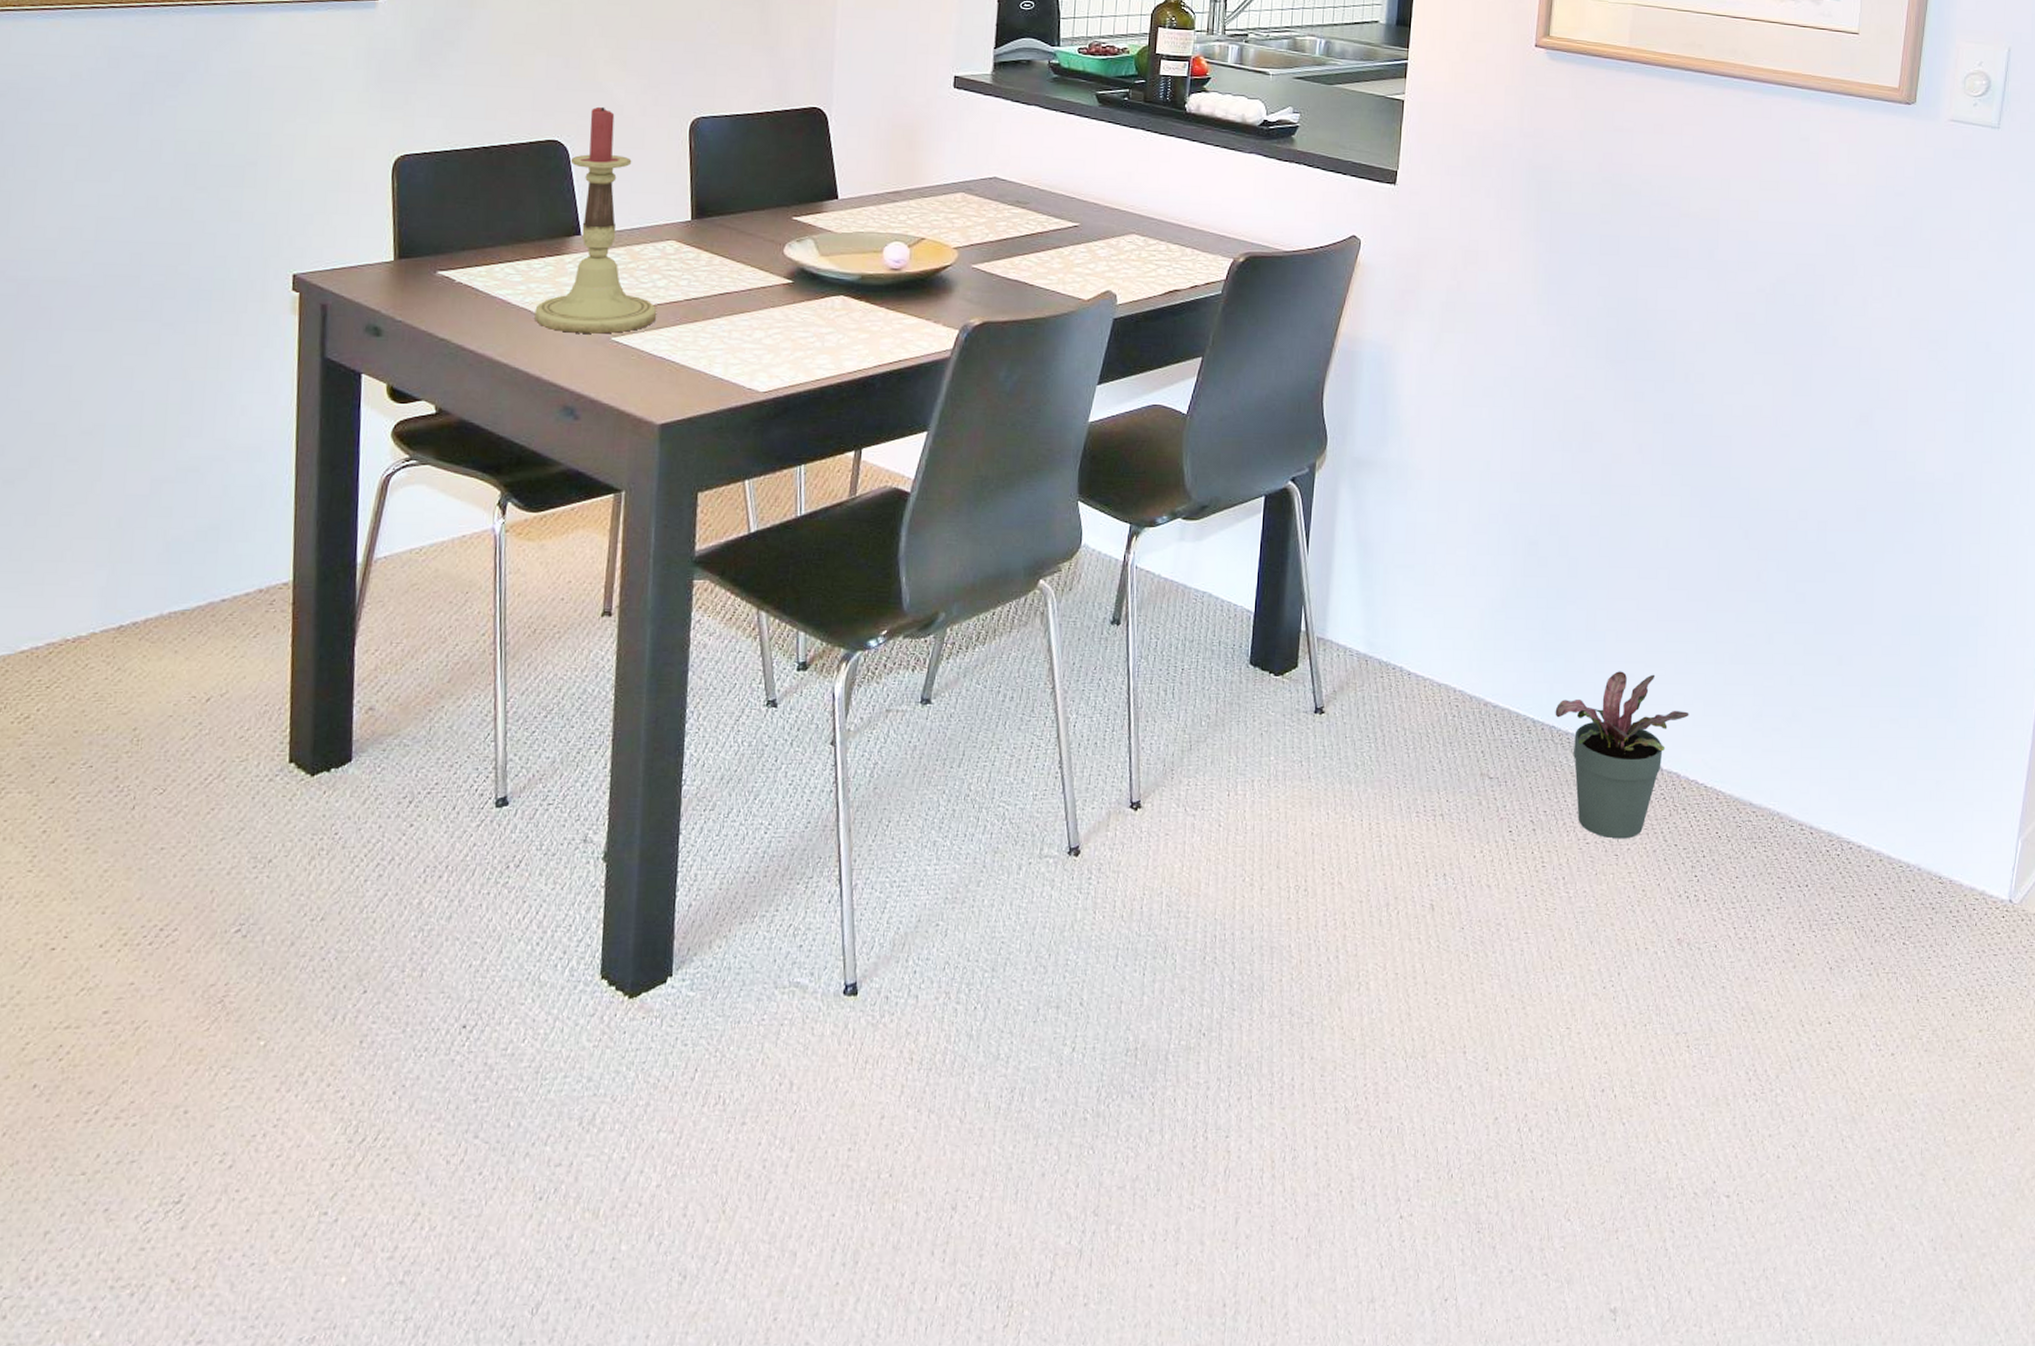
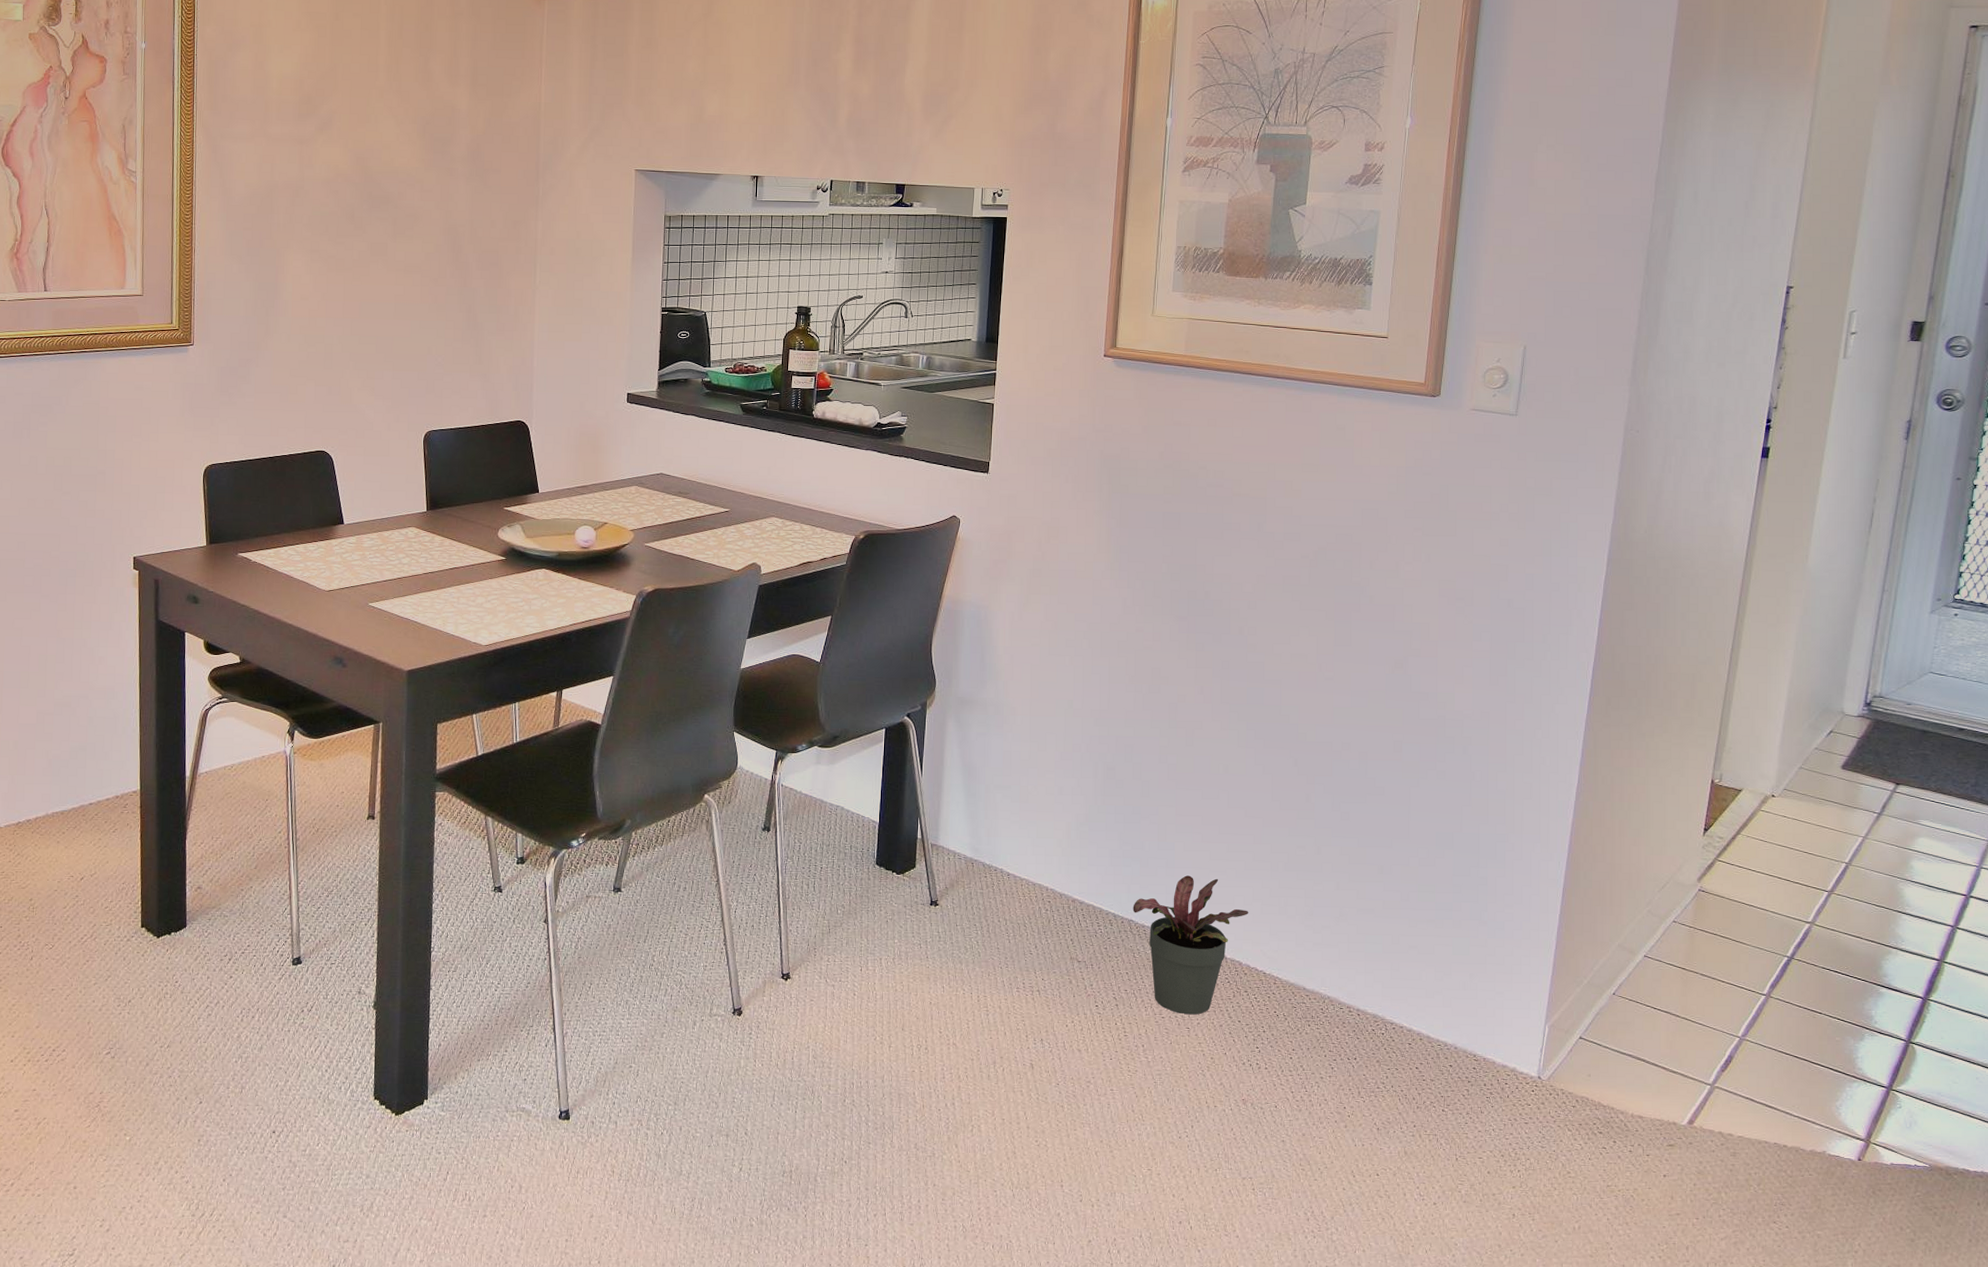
candlestick: present [534,106,656,334] -> none [311,424,402,601]

